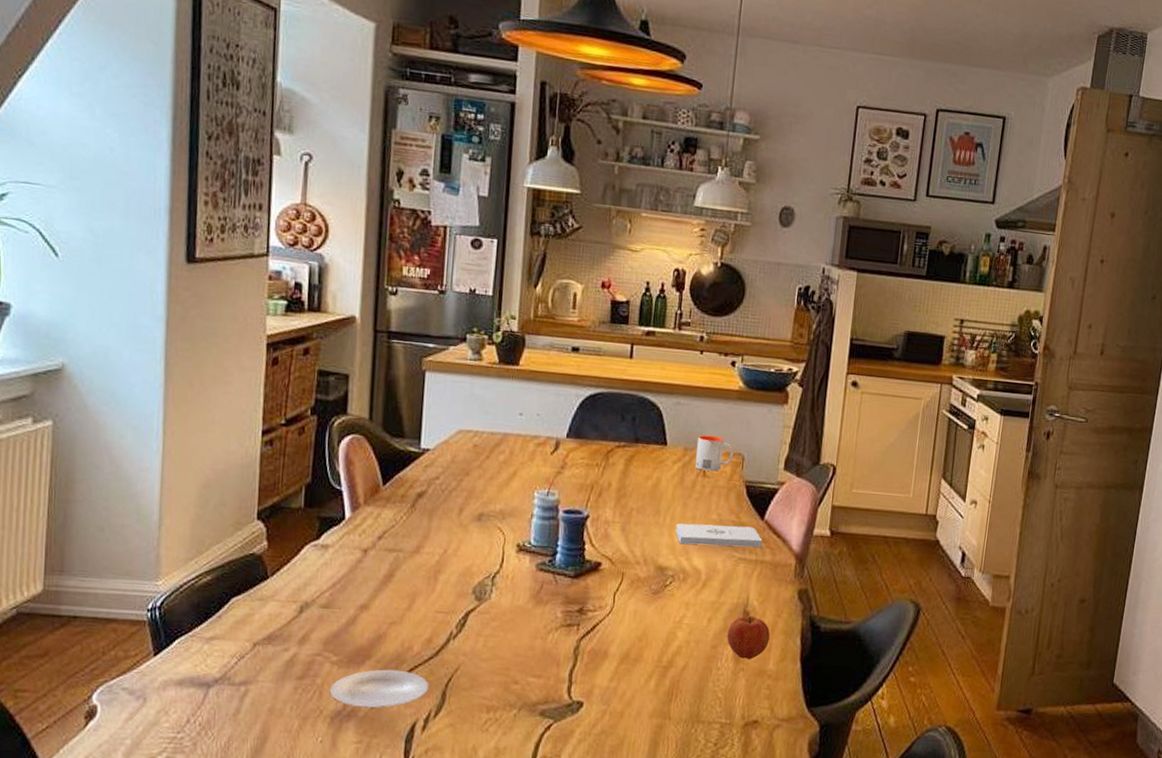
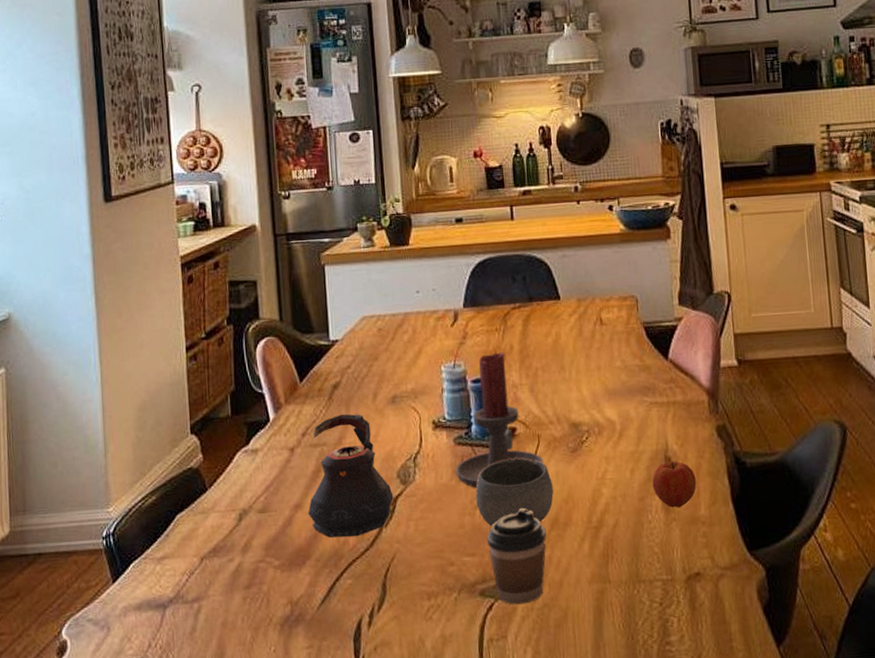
plate: present [329,669,429,708] -> none [276,566,369,610]
teapot: none [374,523,466,645] -> present [308,414,394,538]
candle holder: none [533,487,624,614] -> present [455,352,544,488]
bowl: none [550,591,629,655] -> present [475,458,554,527]
coffee cup: none [554,640,615,729] -> present [486,508,546,605]
notepad: present [675,523,763,548] -> none [582,368,671,397]
mug: present [695,435,734,472] -> none [589,282,626,319]

